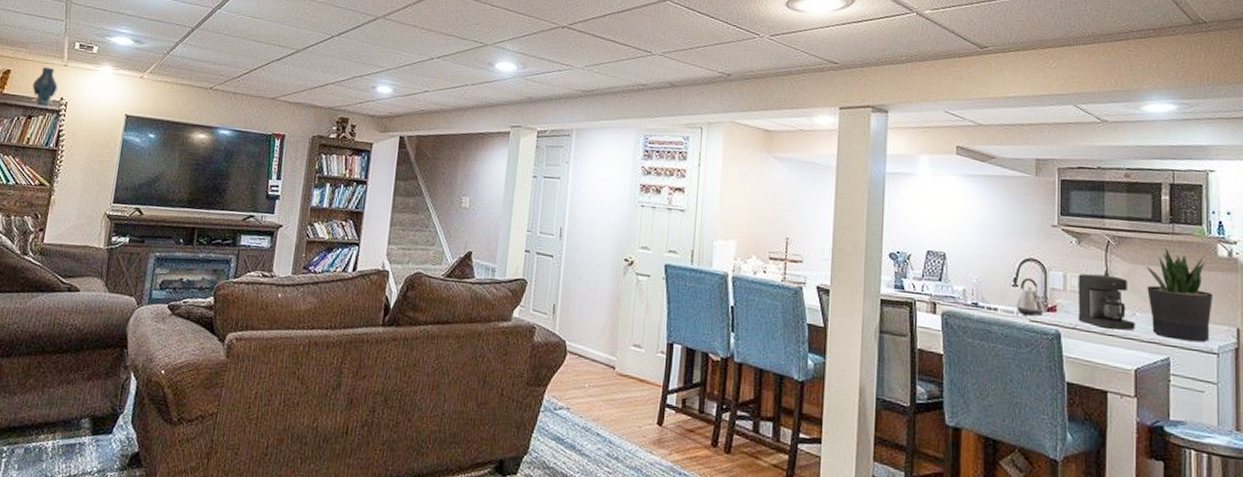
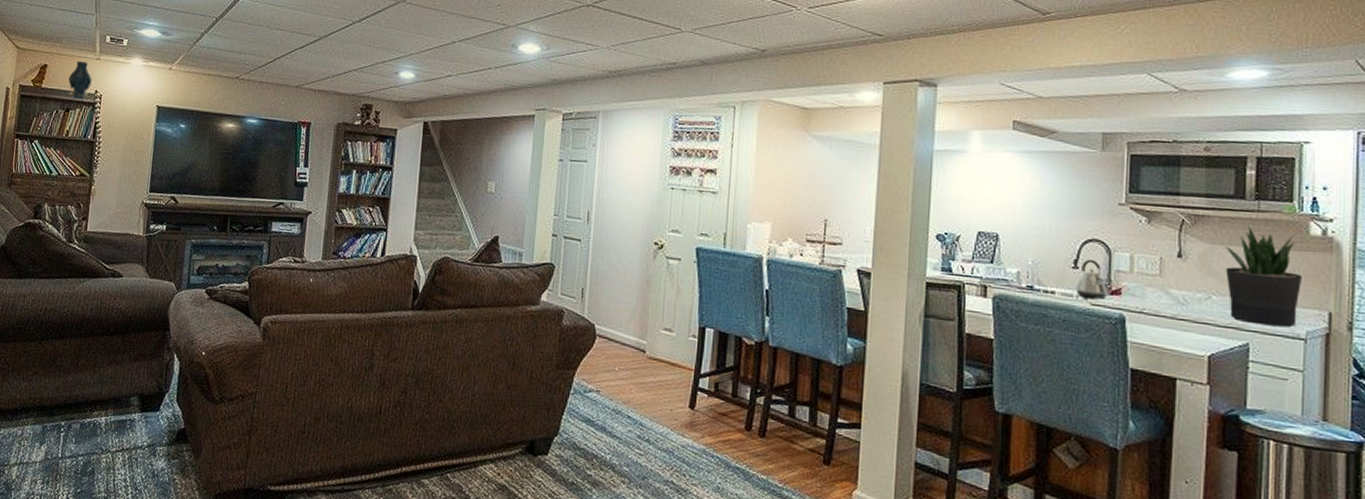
coffee maker: present [1078,273,1135,330] -> none [1145,254,1211,315]

